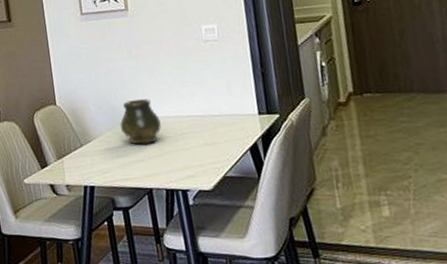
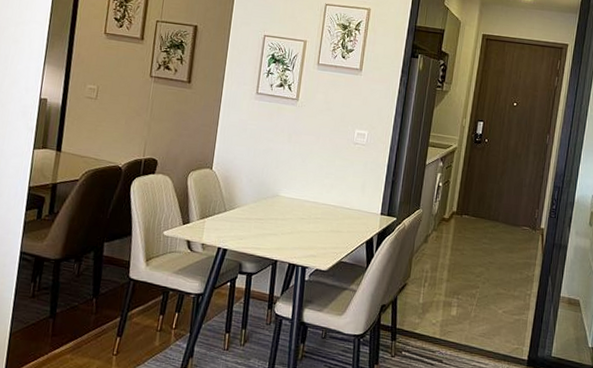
vase: present [120,99,162,145] -> none [263,180,300,221]

